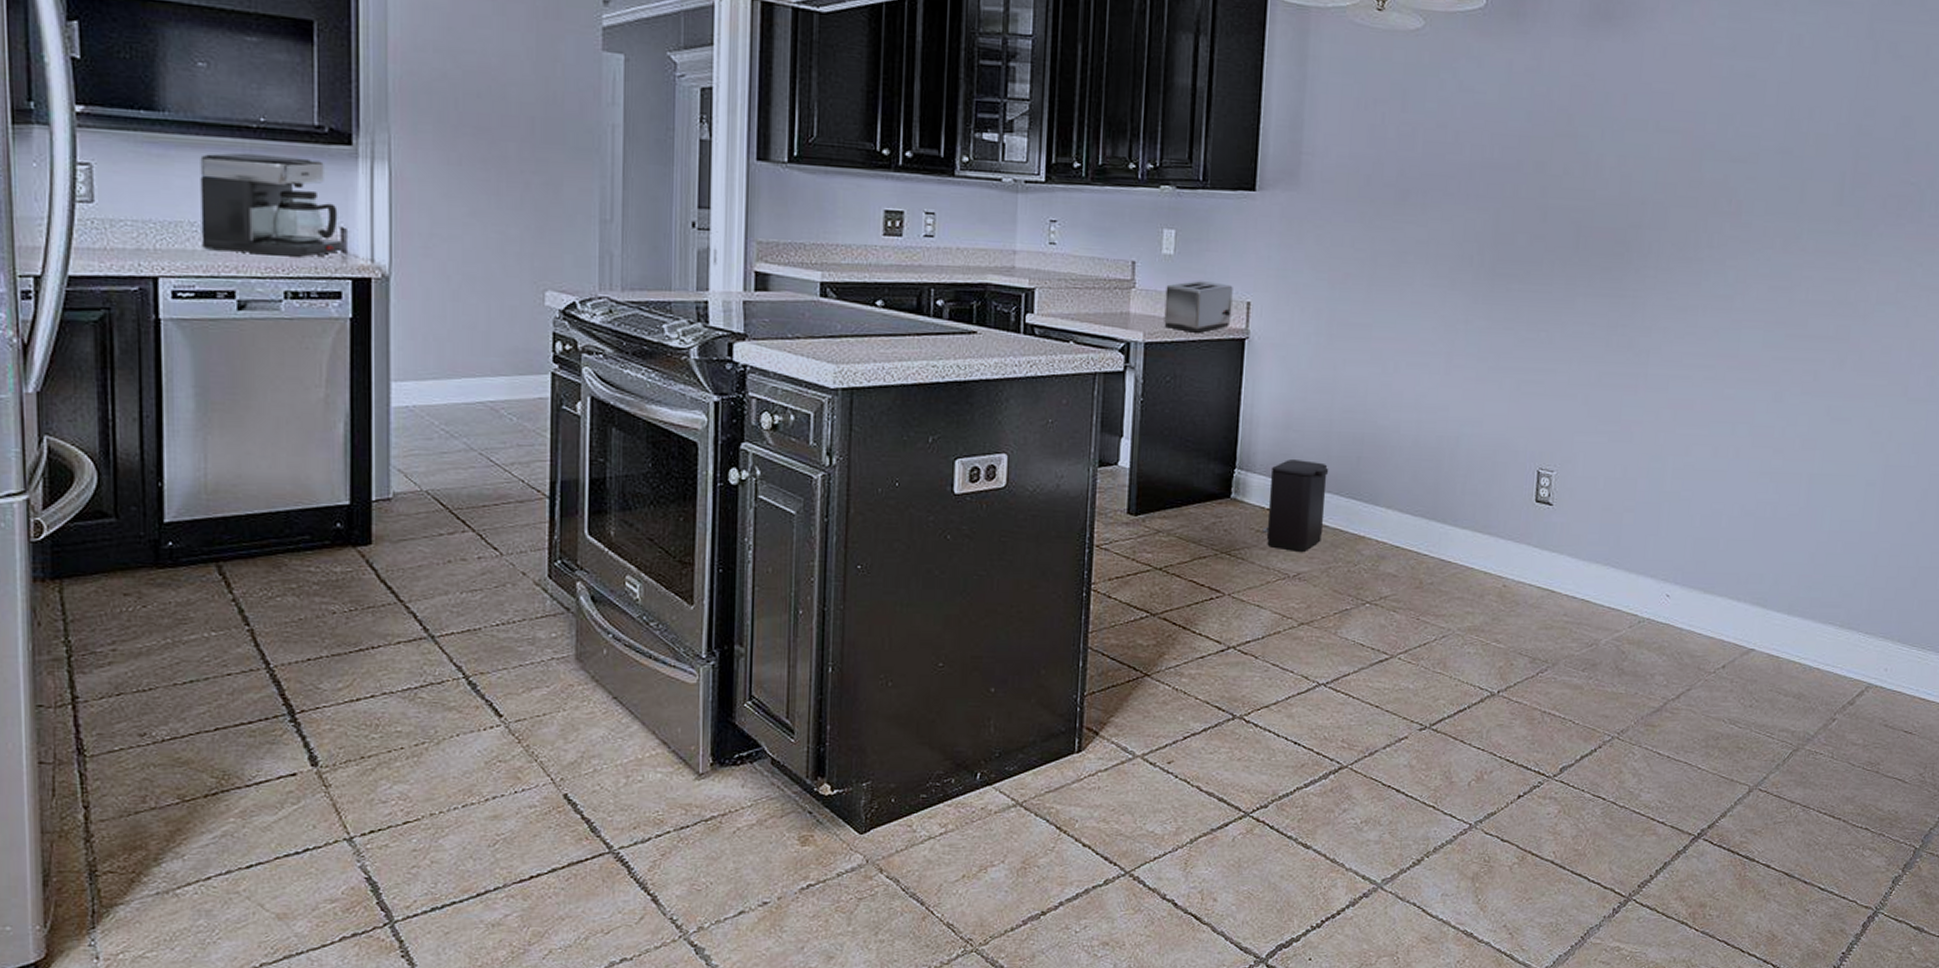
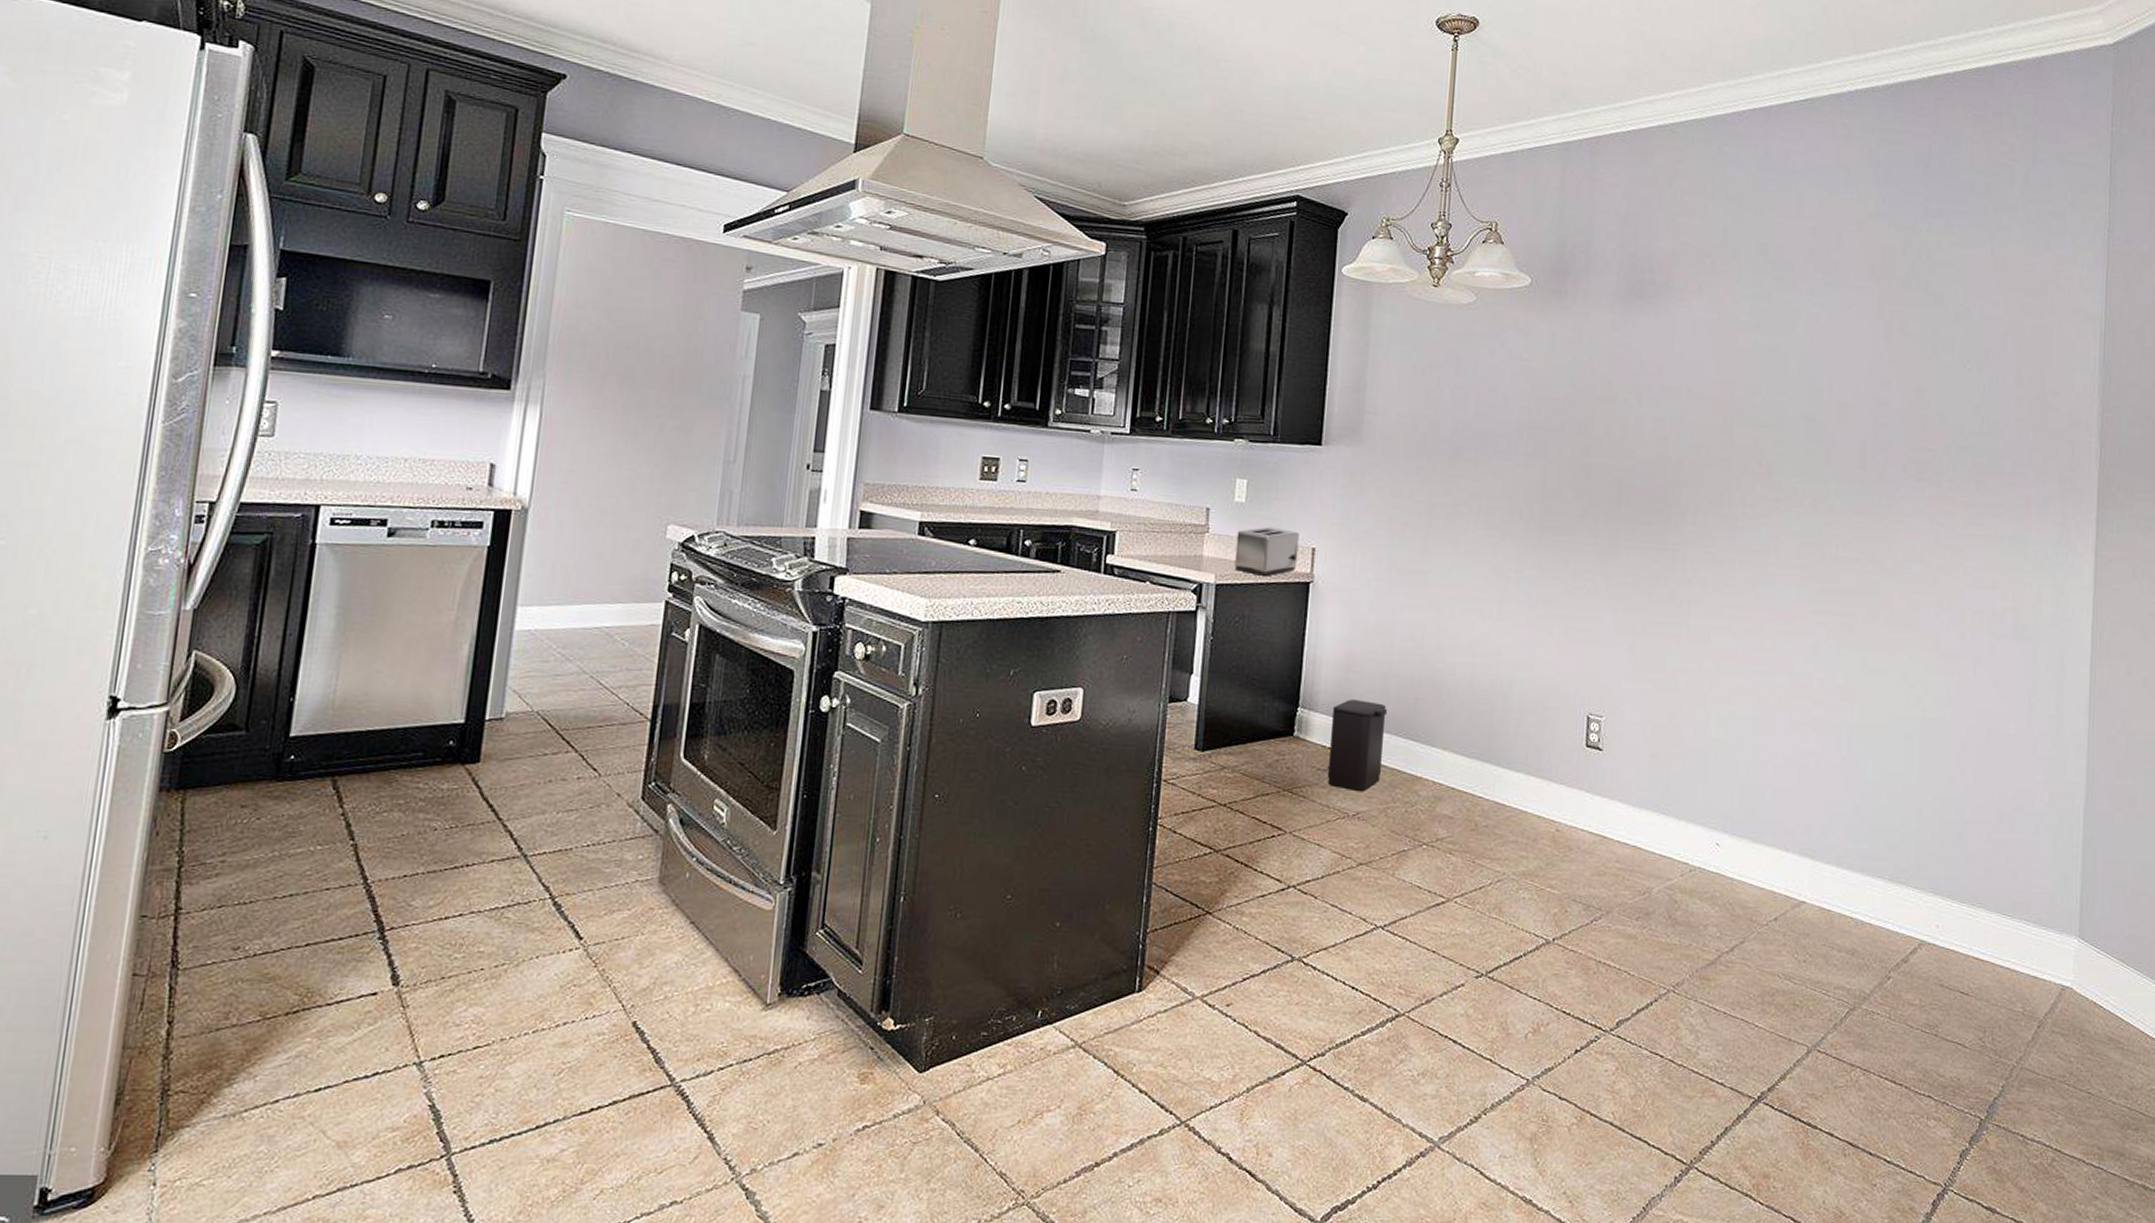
coffee maker: present [200,152,344,257] -> none [363,394,491,490]

